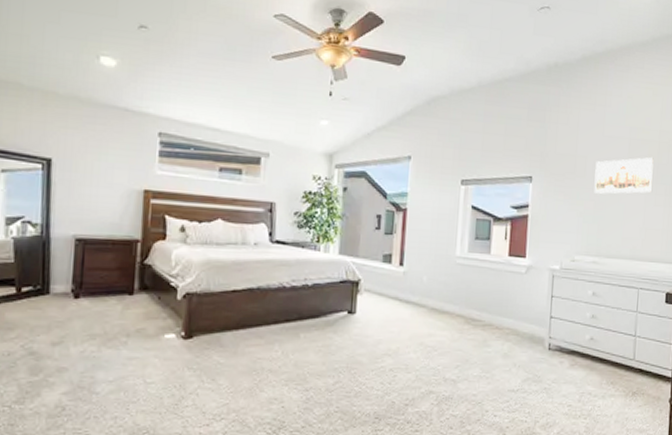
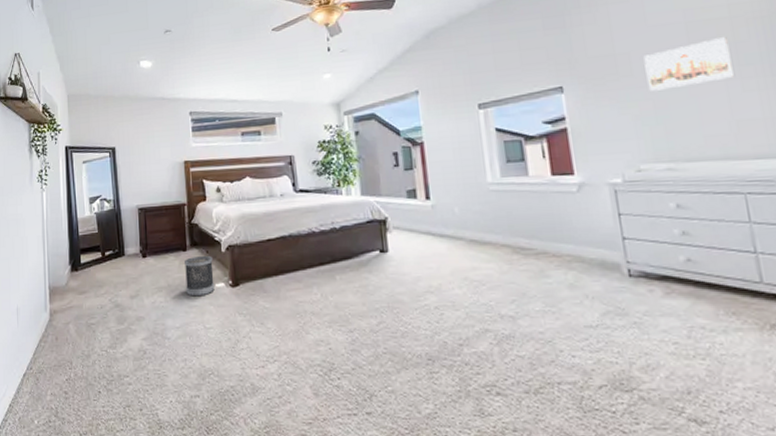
wastebasket: none [127,301,165,348] -> present [185,255,215,297]

